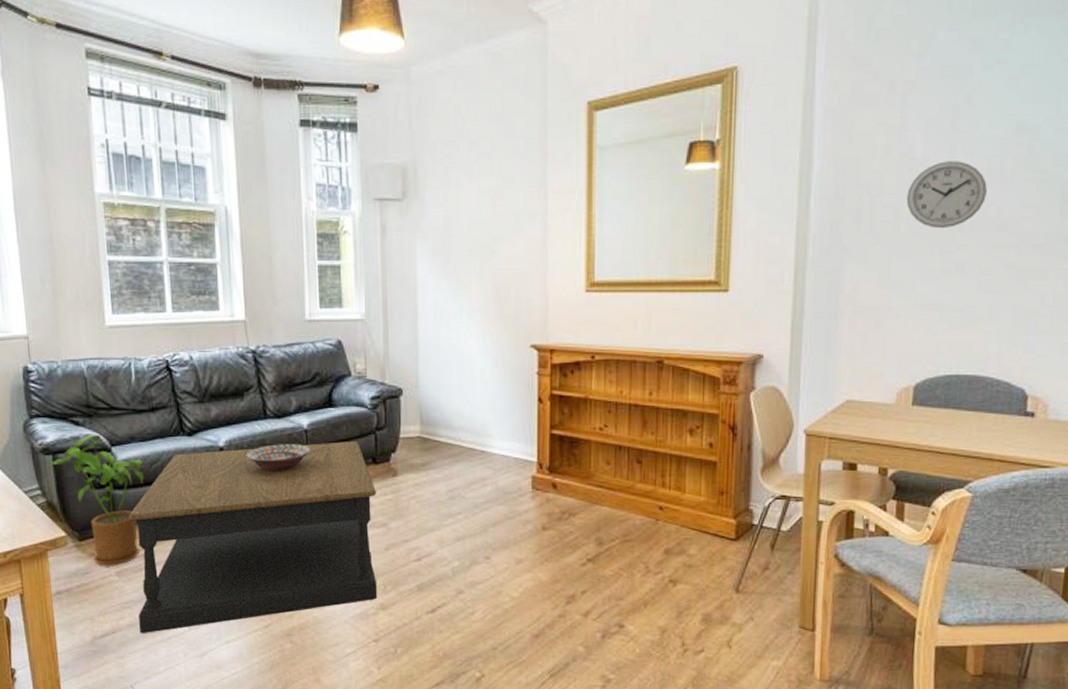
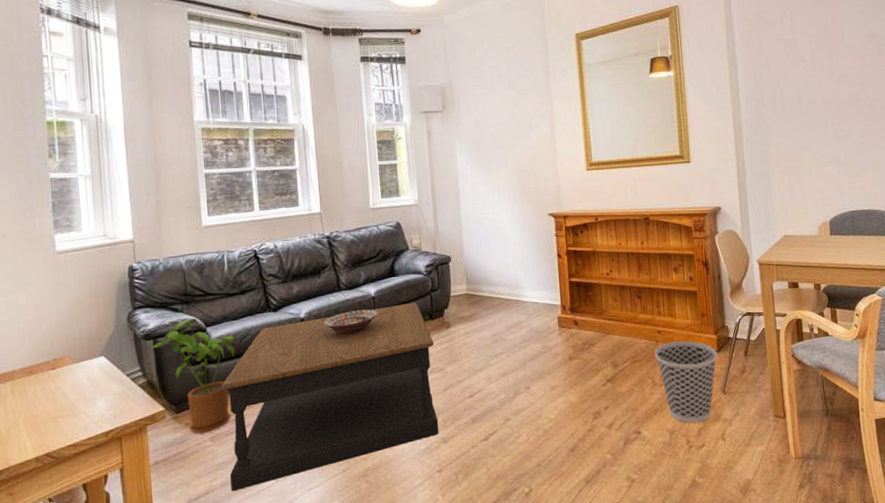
wastebasket: none [652,522,735,623] -> present [655,341,718,423]
wall clock: present [906,161,987,229] -> none [804,61,857,108]

